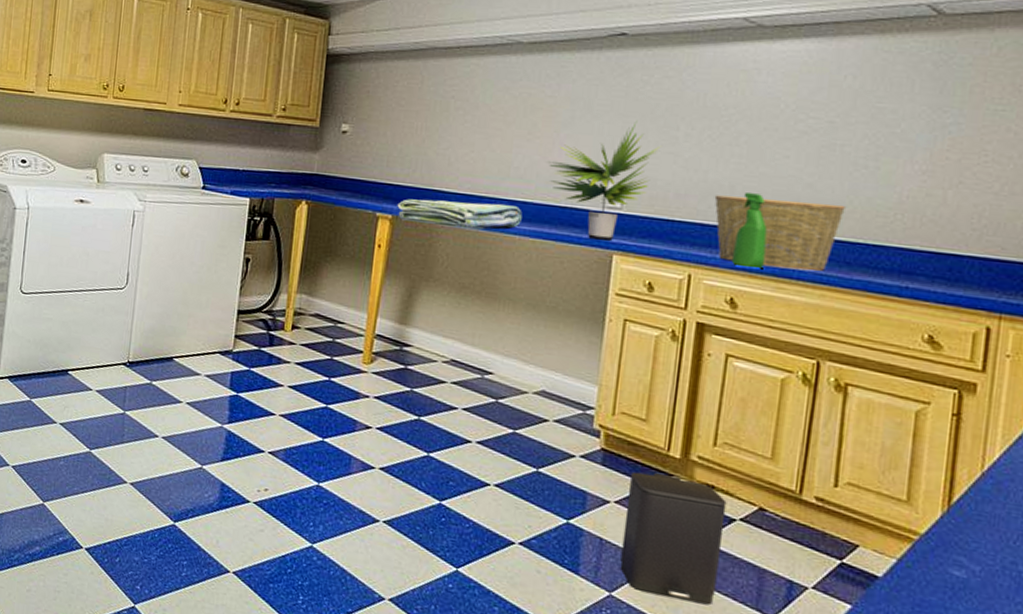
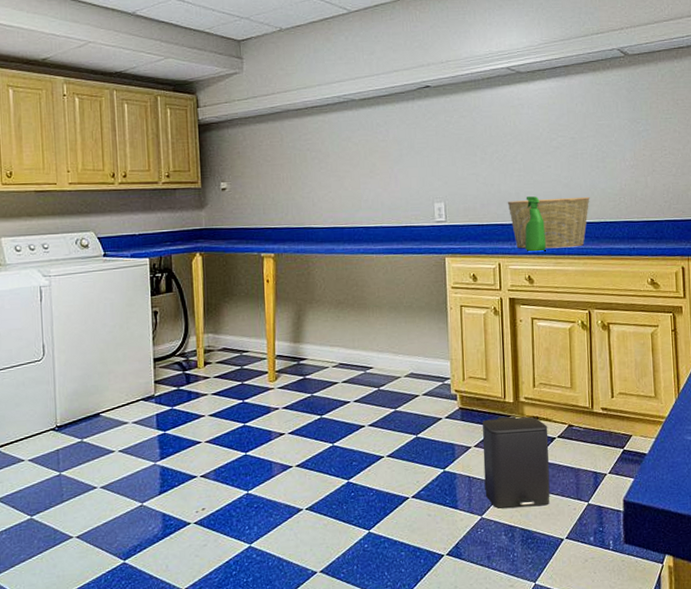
towel: present [397,199,522,231] -> none [277,231,376,257]
plant: present [547,120,659,242] -> none [388,152,465,249]

